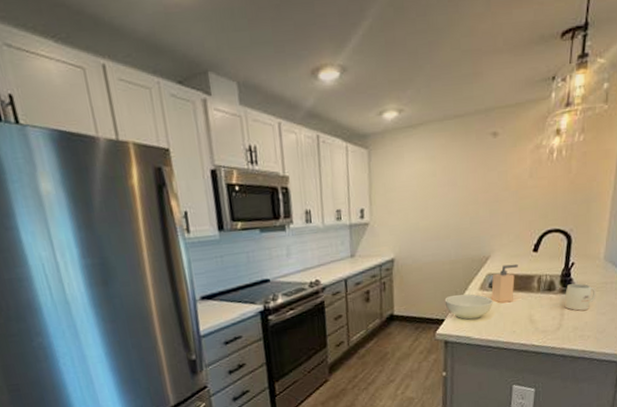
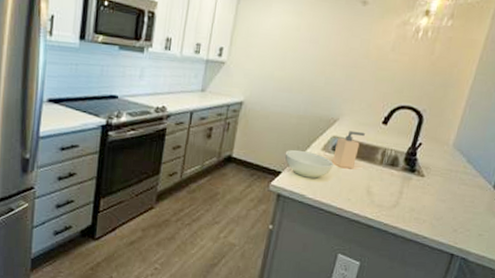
mug: present [564,283,596,311] -> none [404,164,440,193]

